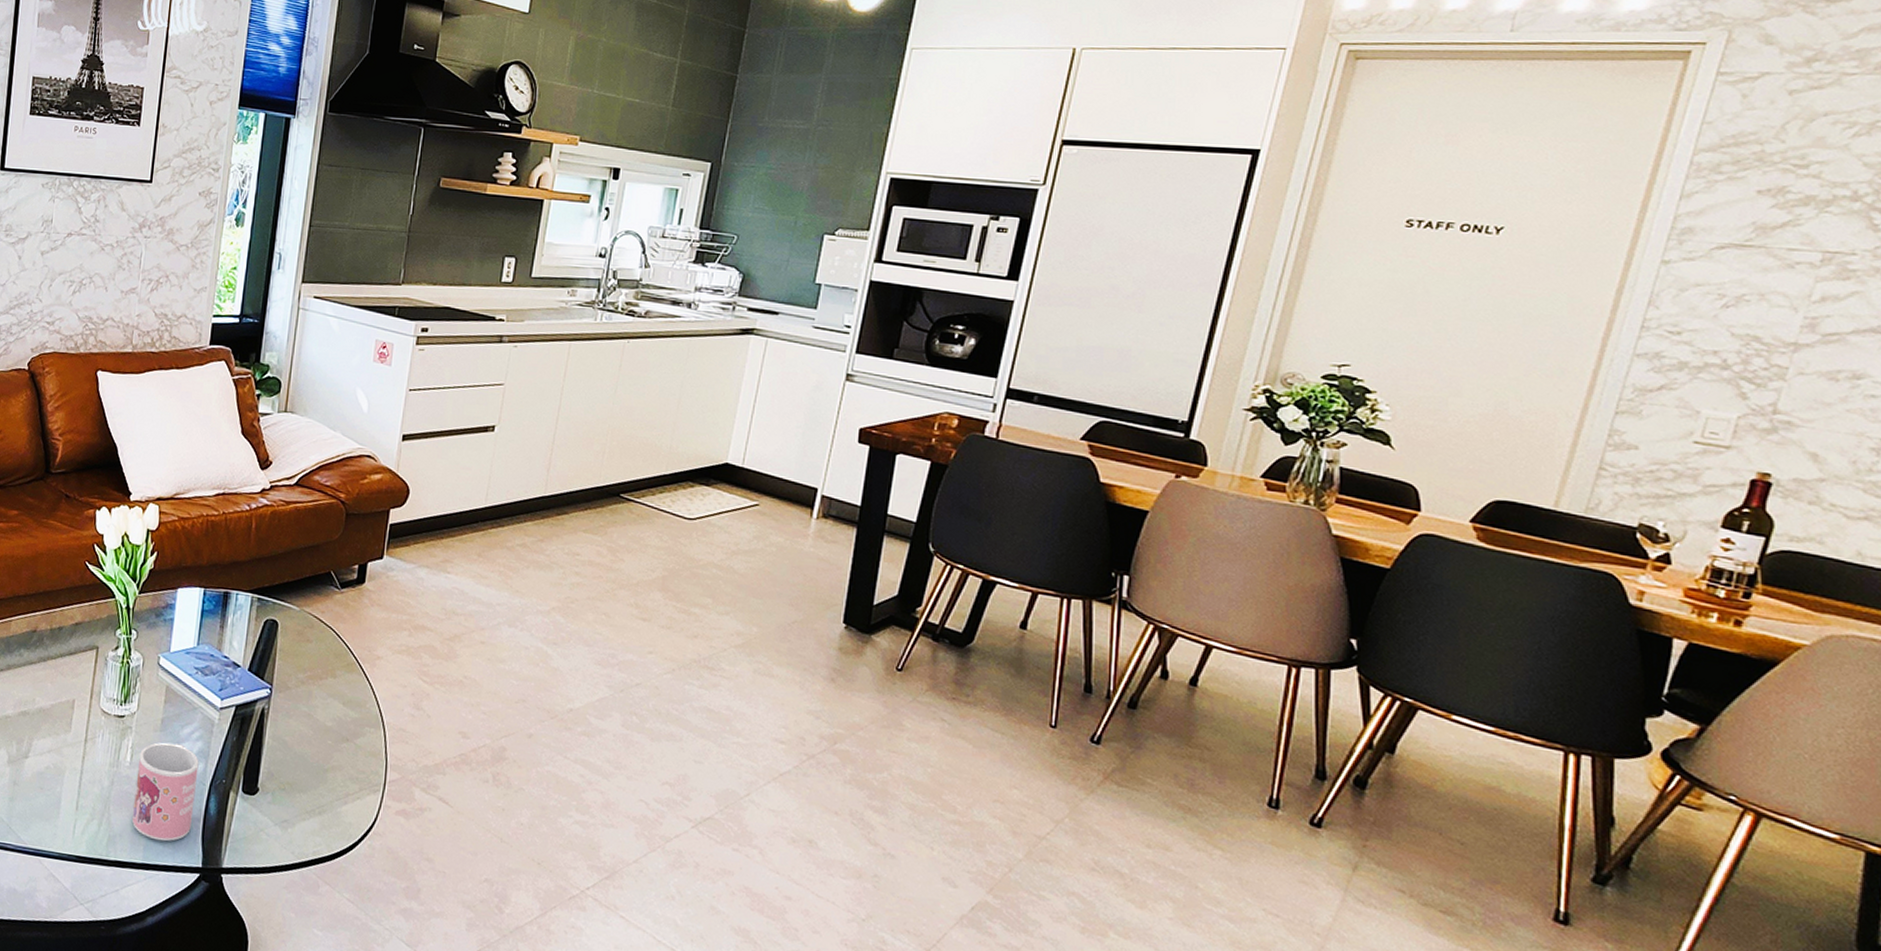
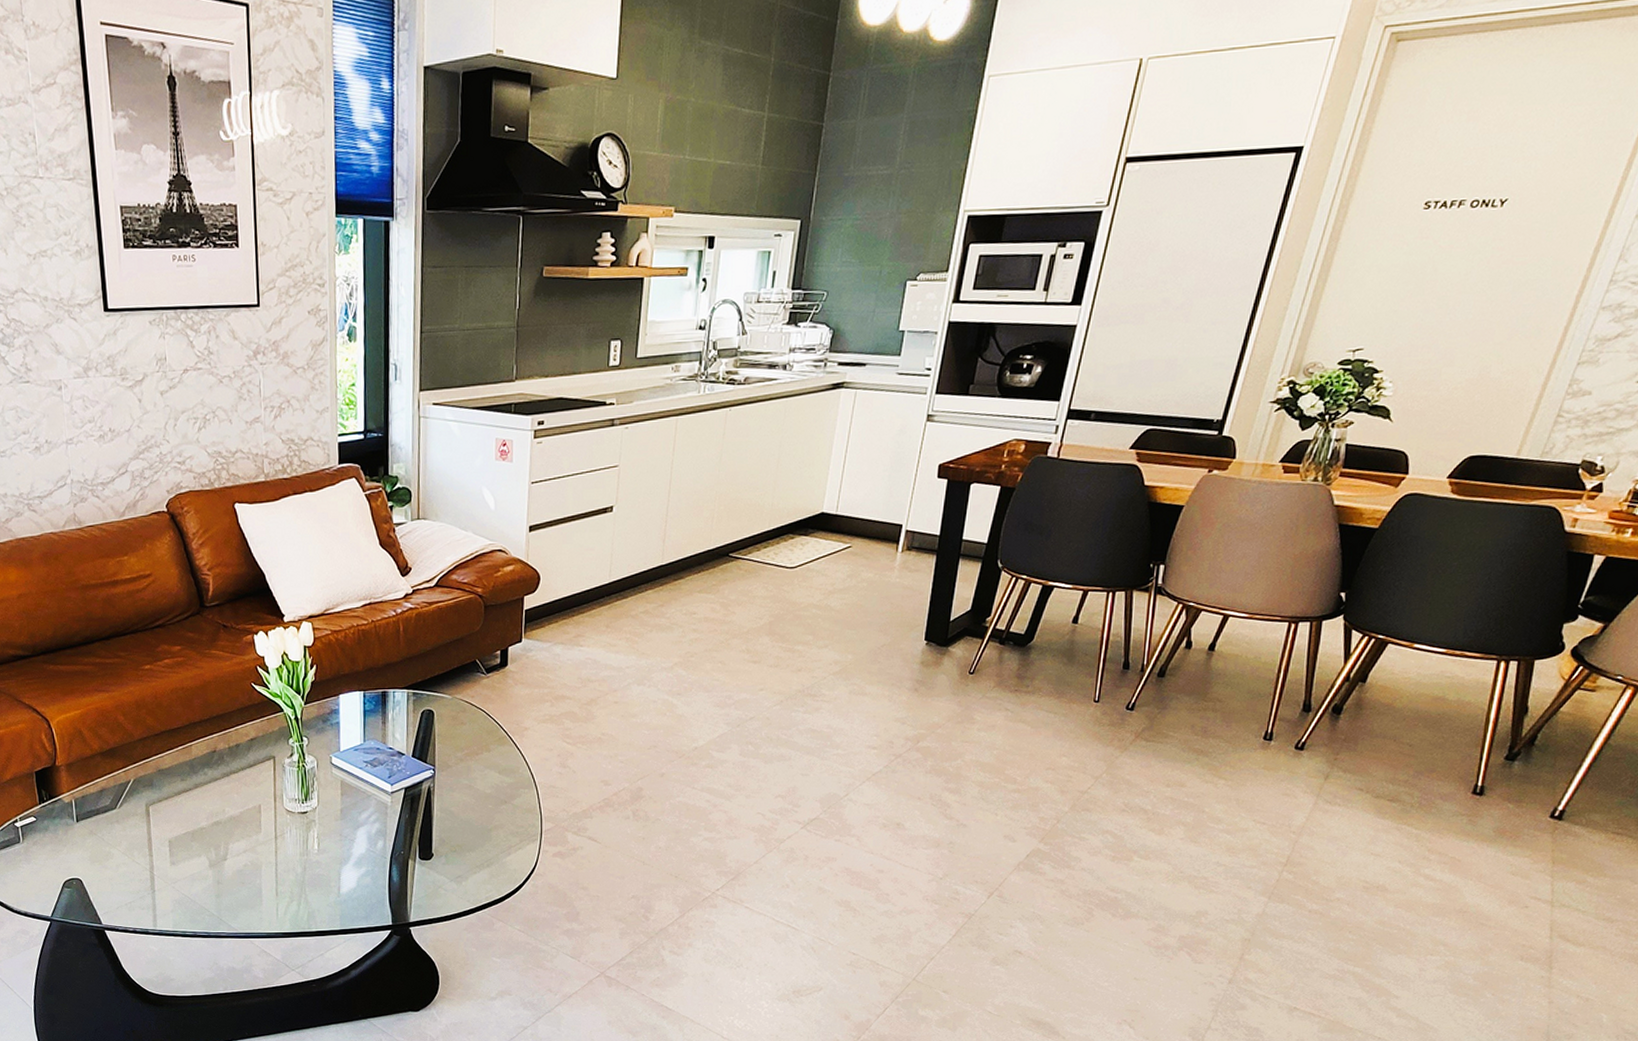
mug: present [131,742,199,842] -> none [325,828,379,910]

